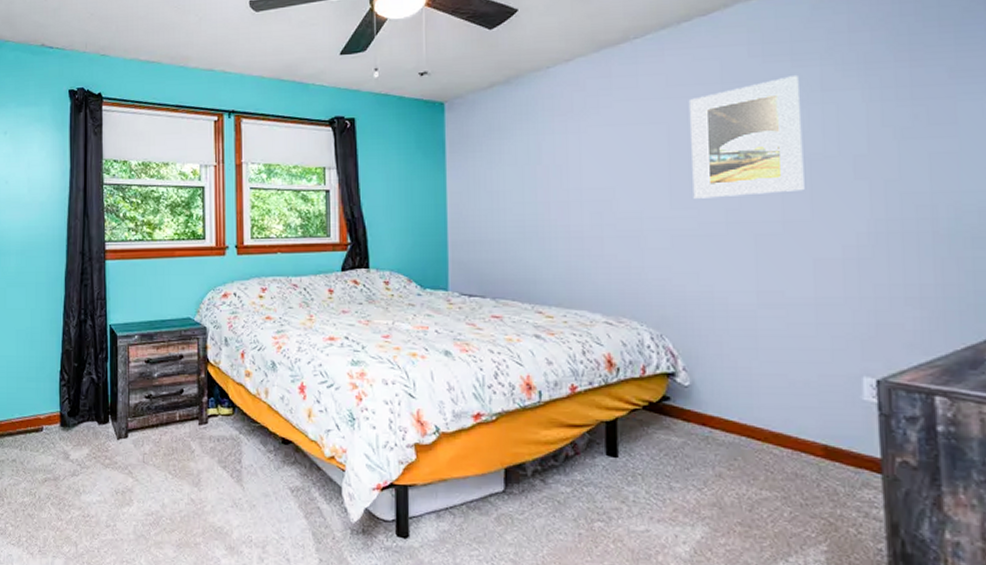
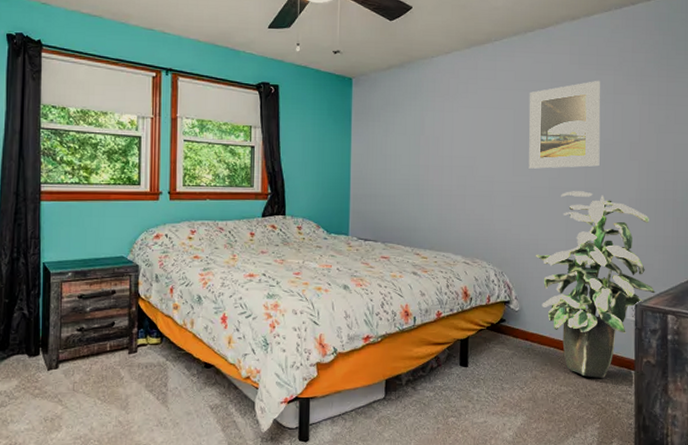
indoor plant: none [709,225,911,482] -> present [535,191,655,378]

